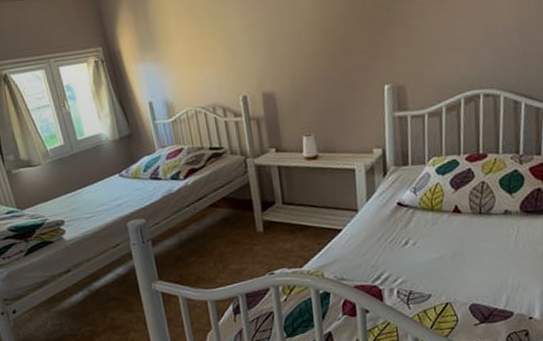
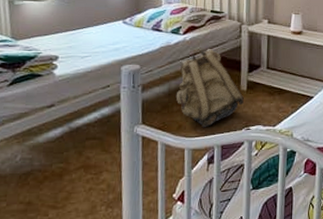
backpack: none [187,191,262,277] -> present [176,49,244,128]

